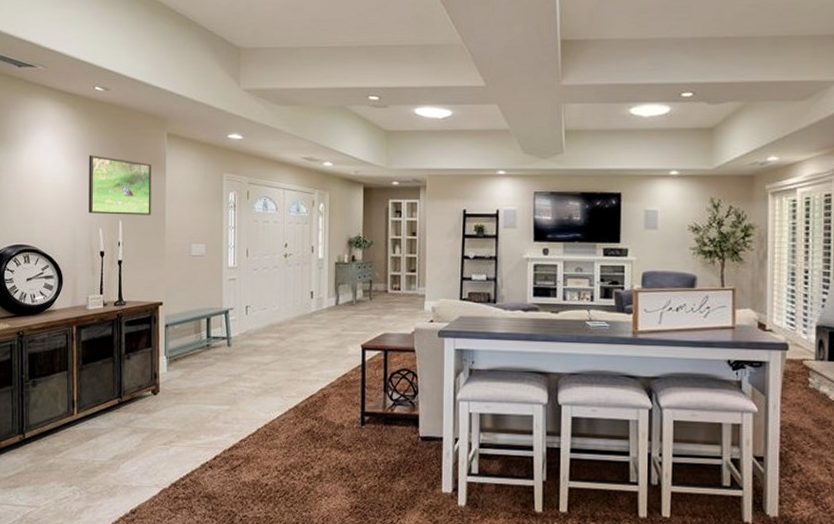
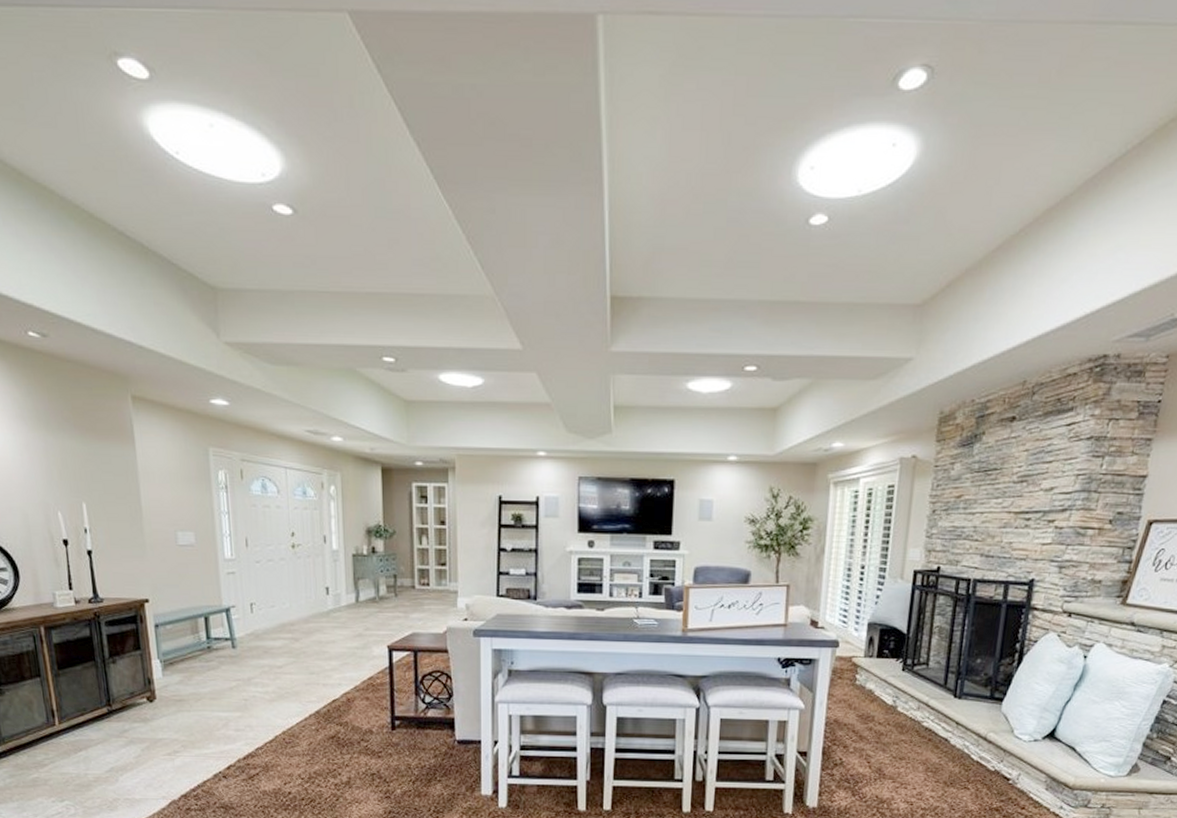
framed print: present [88,155,152,215] -> none [32,420,122,497]

